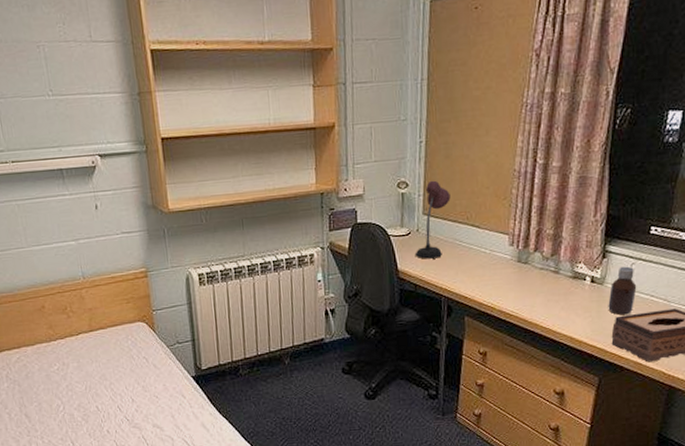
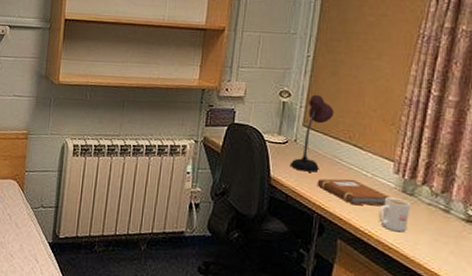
notebook: none [441,258,508,283] -> present [317,178,390,206]
mug: none [498,268,526,300] -> present [378,197,411,233]

